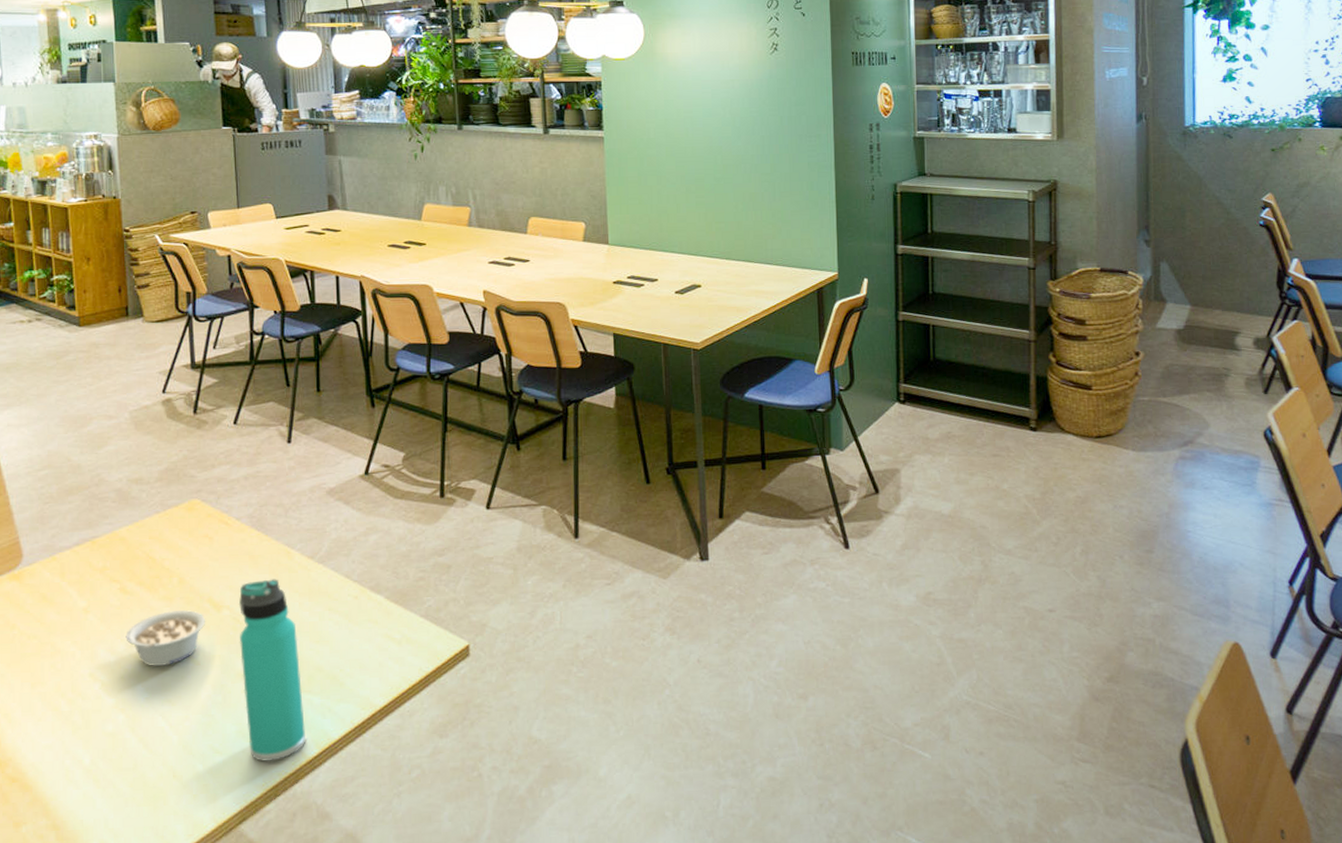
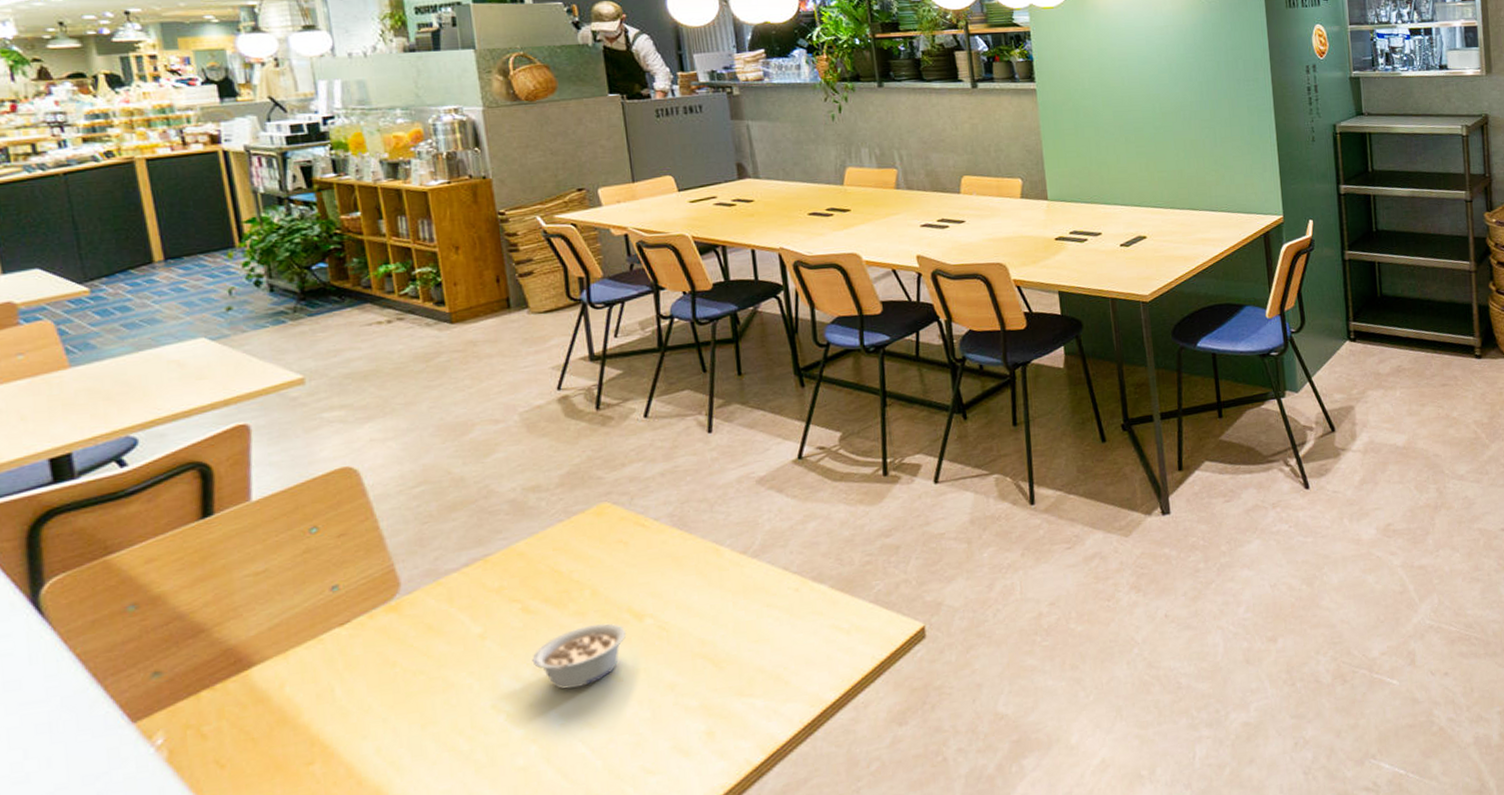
thermos bottle: present [238,579,306,763] -> none [663,579,751,776]

